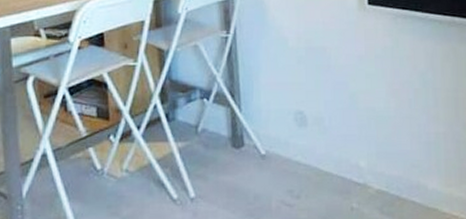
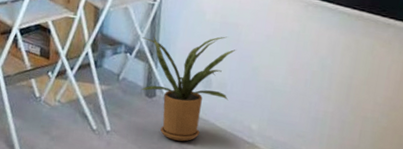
house plant: none [218,63,329,196] -> present [141,36,236,142]

